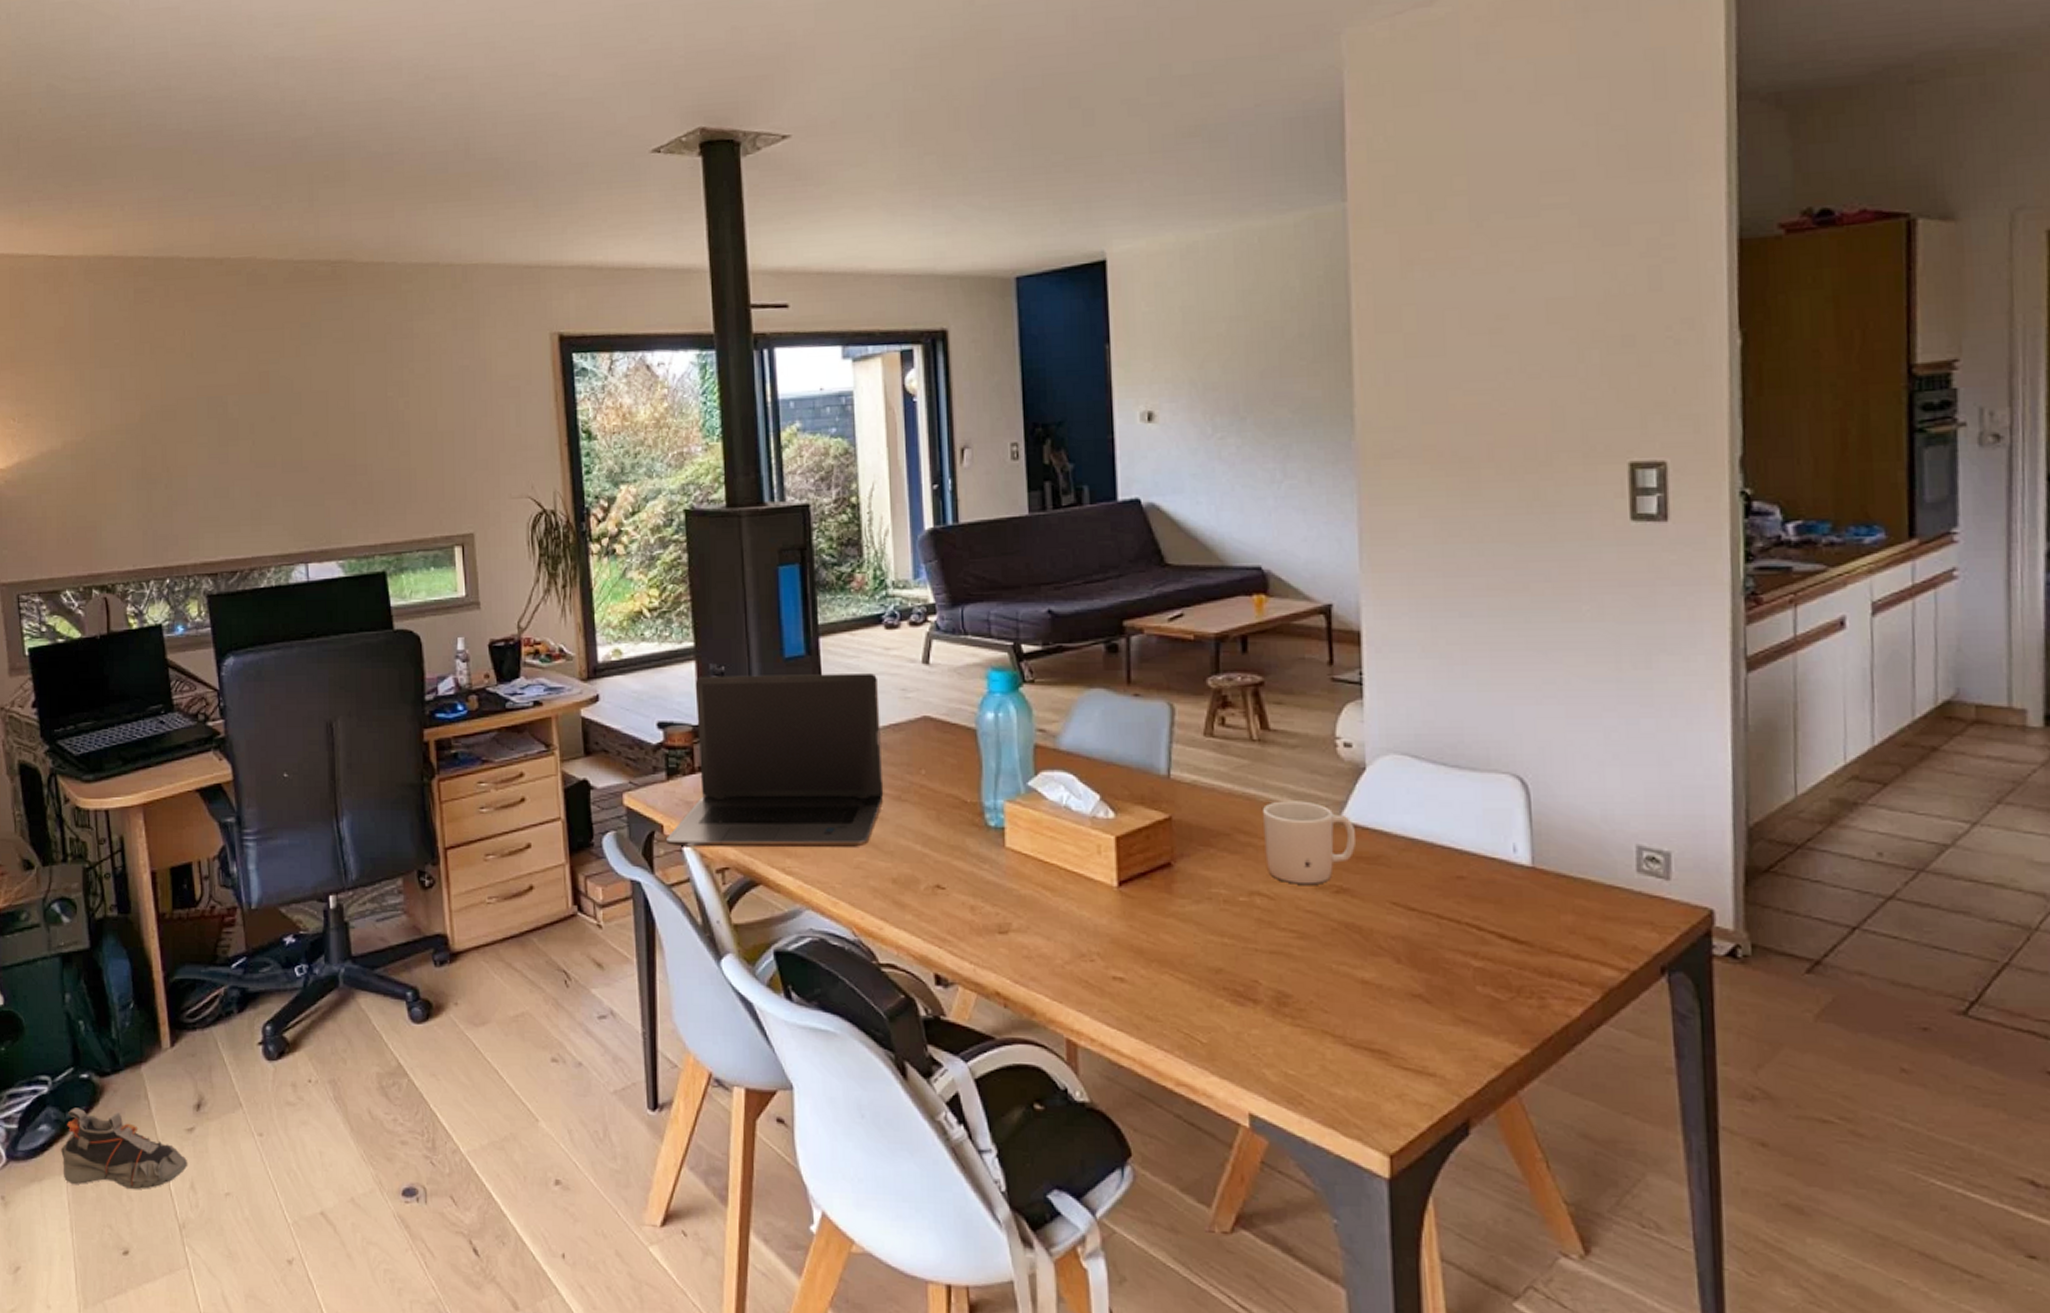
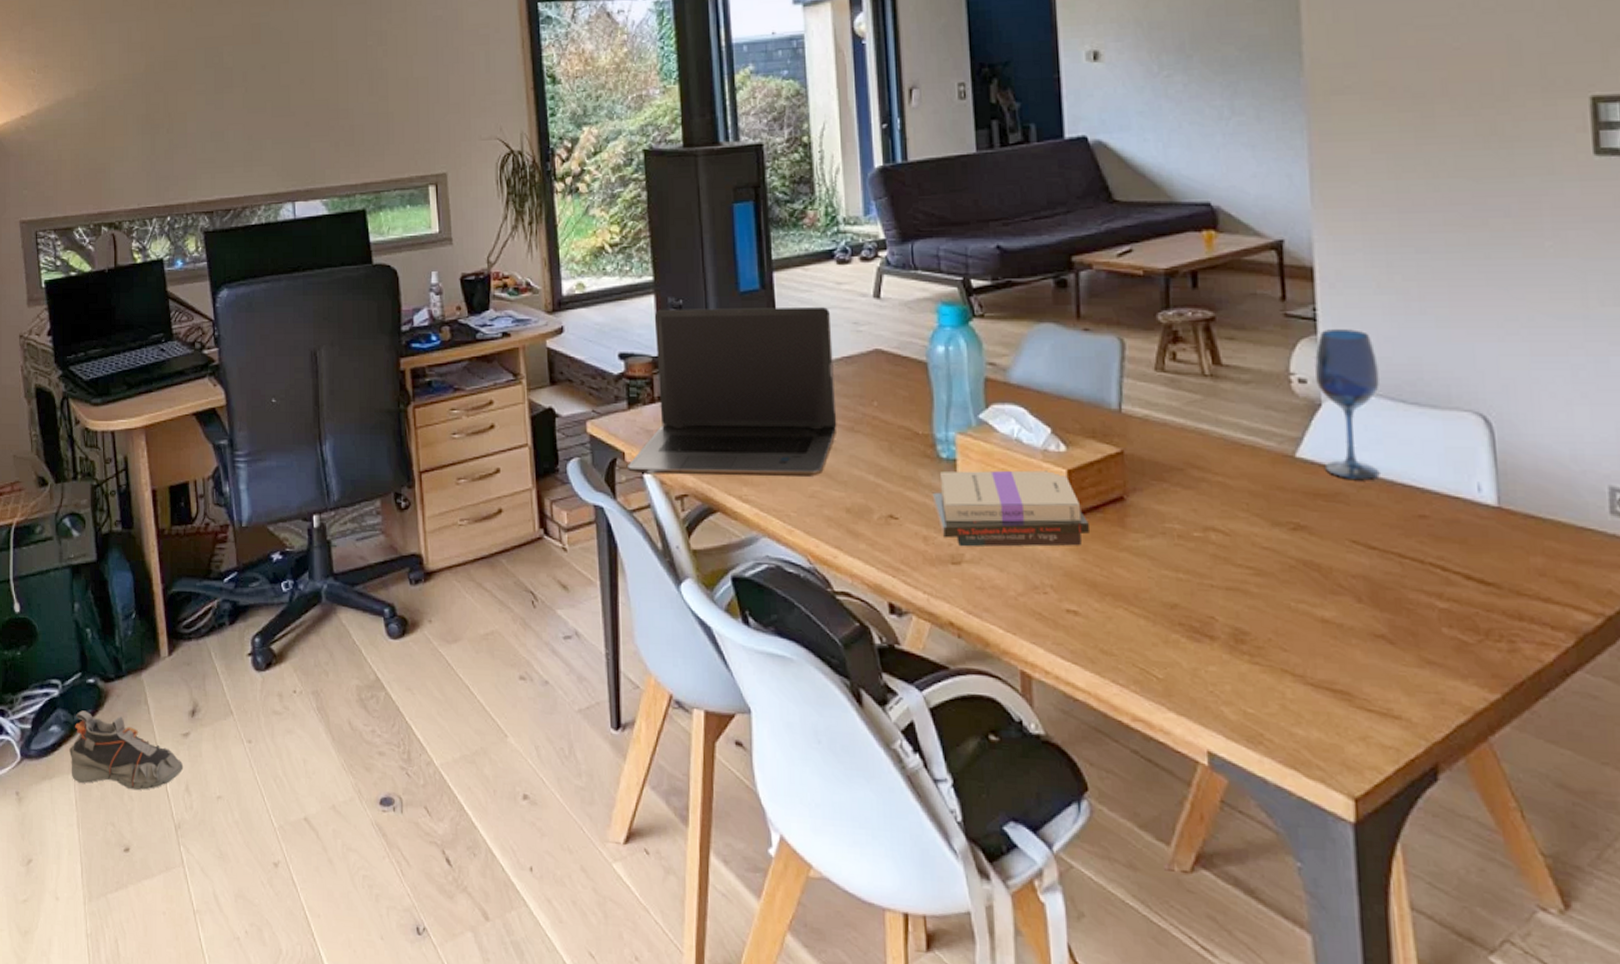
books: none [980,837,1136,916] -> present [932,470,1089,547]
mug: present [1262,801,1357,886] -> none [1215,436,1314,523]
wineglass: none [1360,693,1422,842] -> present [1315,329,1380,479]

